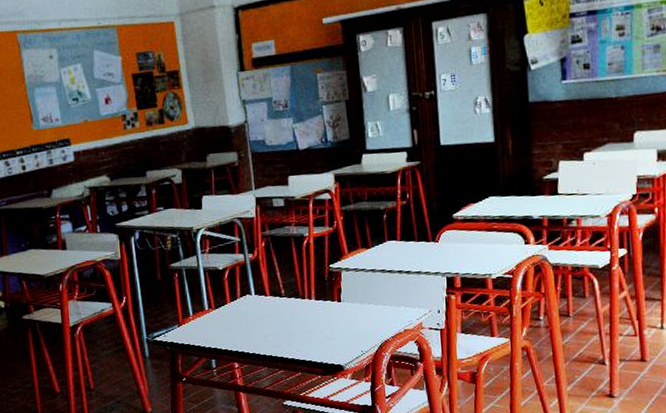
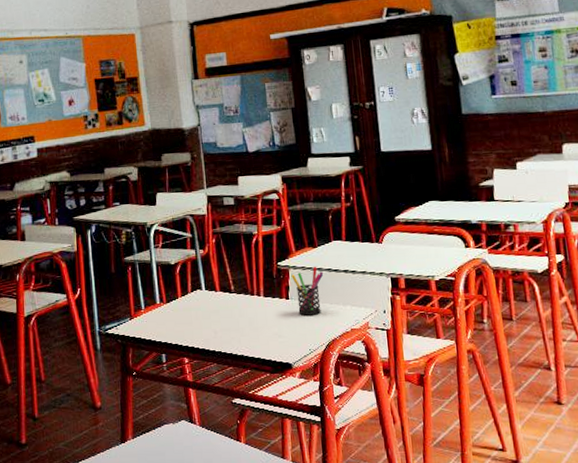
pen holder: none [343,267,377,318] -> present [291,266,324,316]

